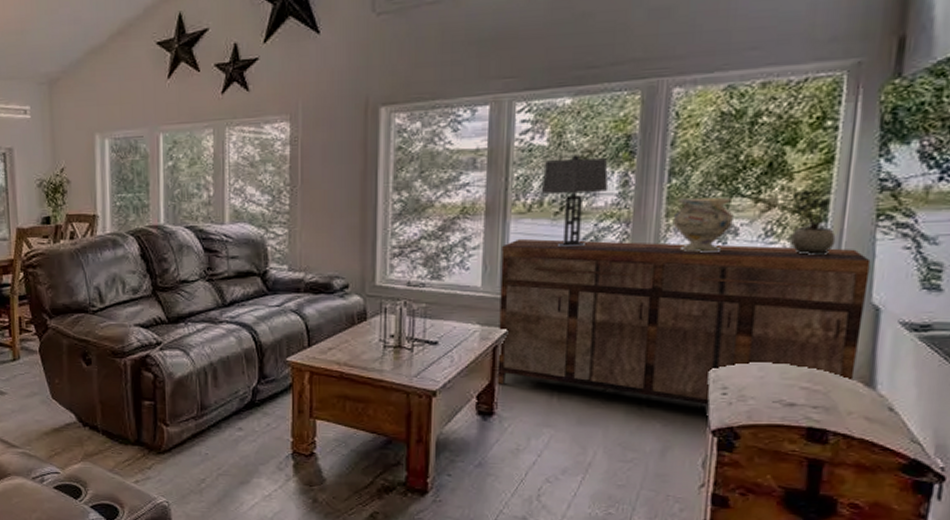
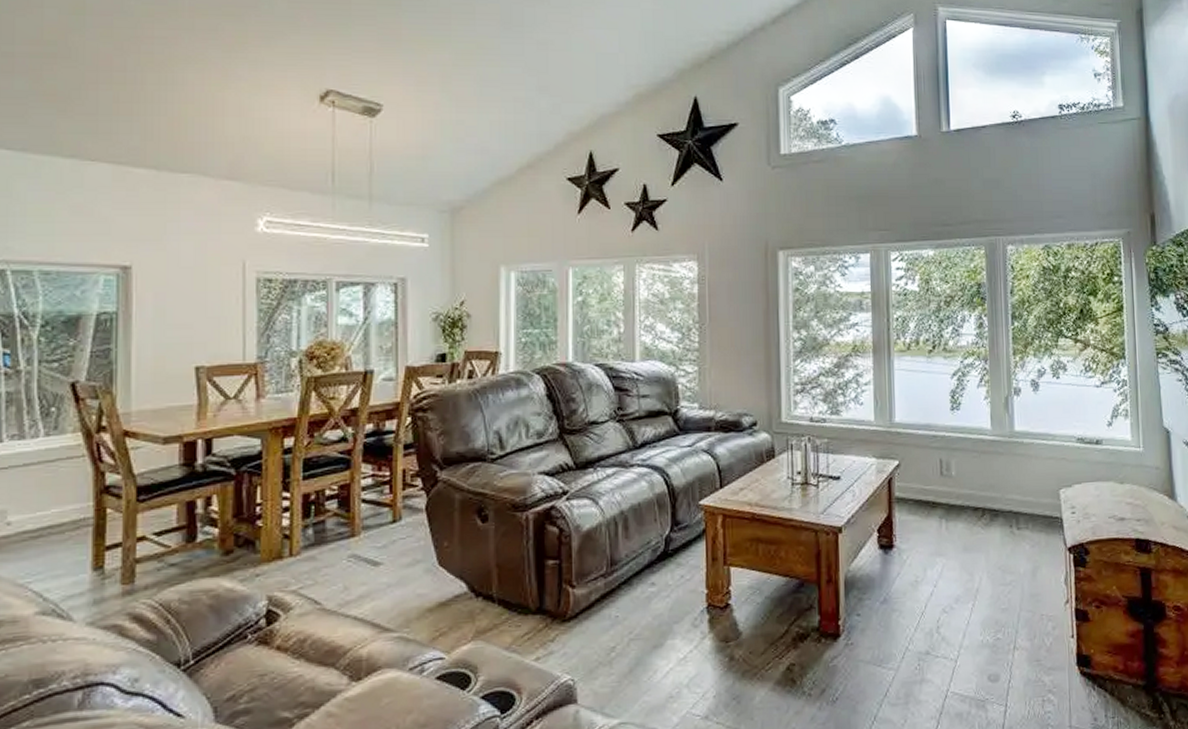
sideboard: present [497,238,871,405] -> none [889,374,1161,525]
table lamp: present [541,155,609,248] -> none [916,299,969,383]
decorative vase: present [673,197,734,253] -> none [1018,338,1062,386]
potted plant: present [781,184,836,256] -> none [1093,328,1133,388]

